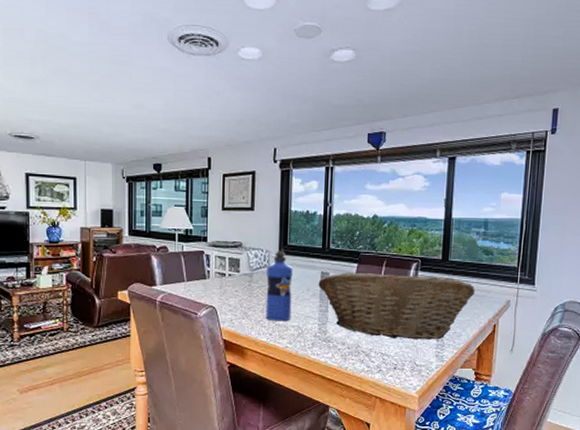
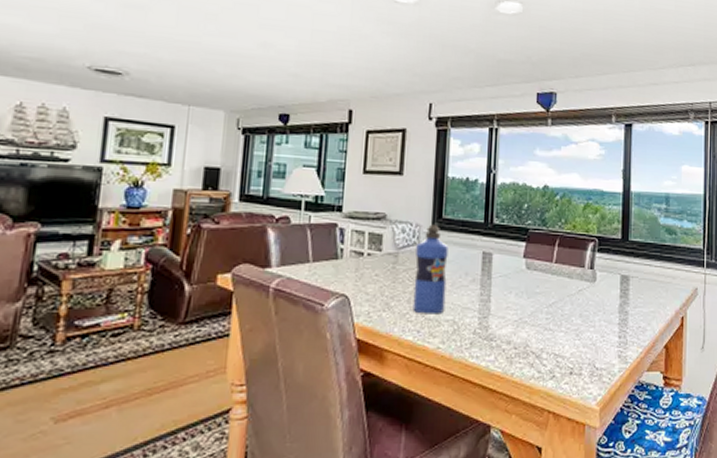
fruit basket: present [318,273,475,340] -> none [479,253,660,336]

